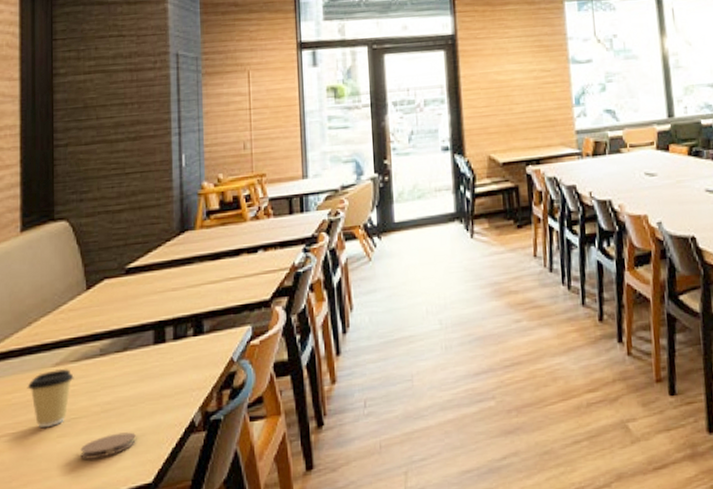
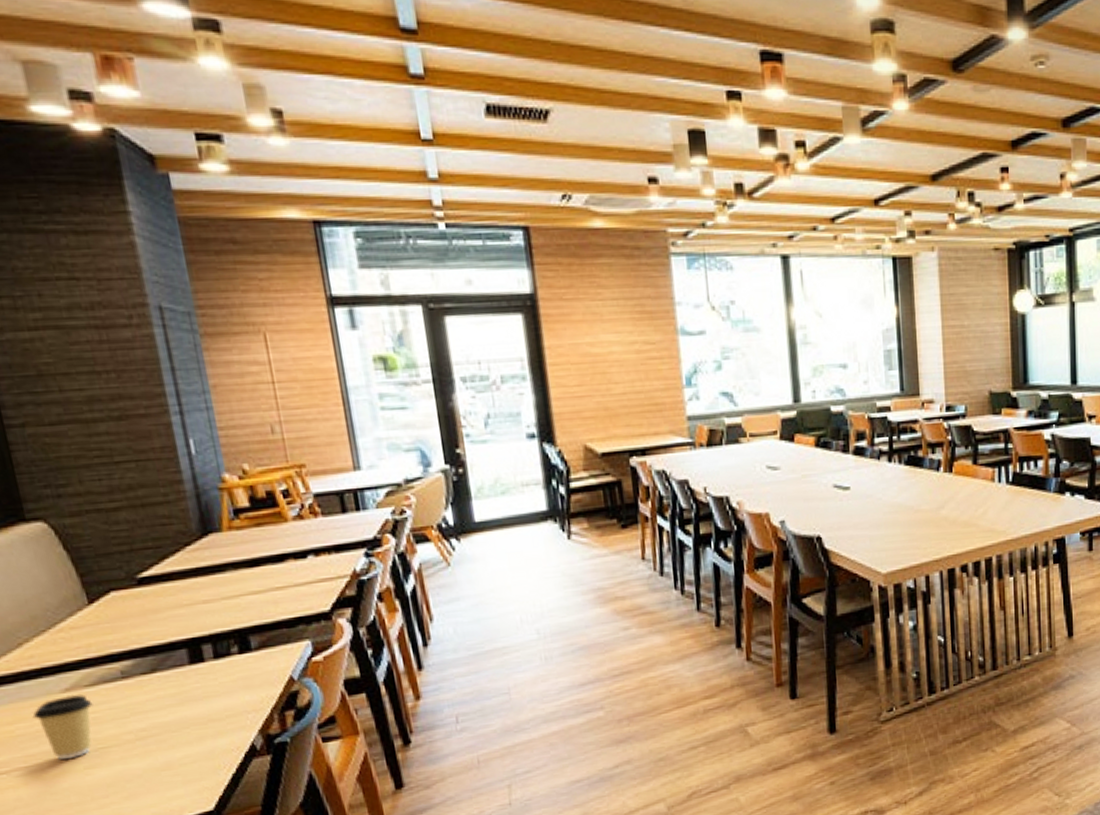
coaster: present [80,432,136,460] -> none [116,759,186,791]

